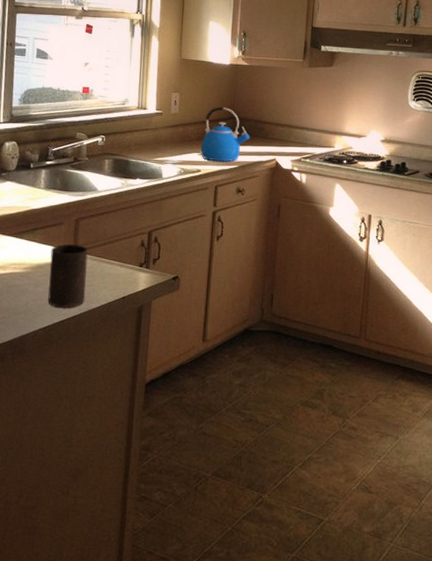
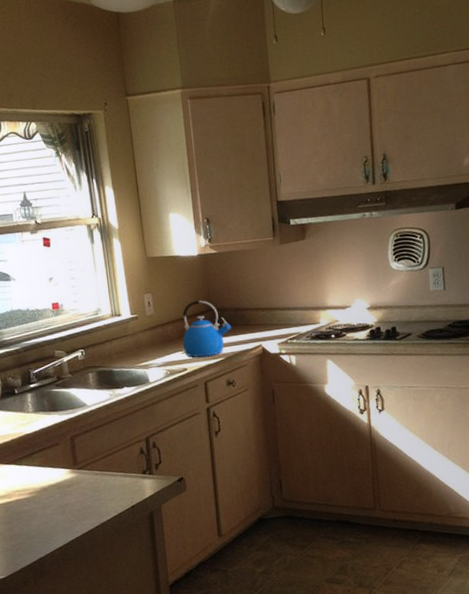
cup: present [48,244,88,308] -> none [52,462,95,526]

